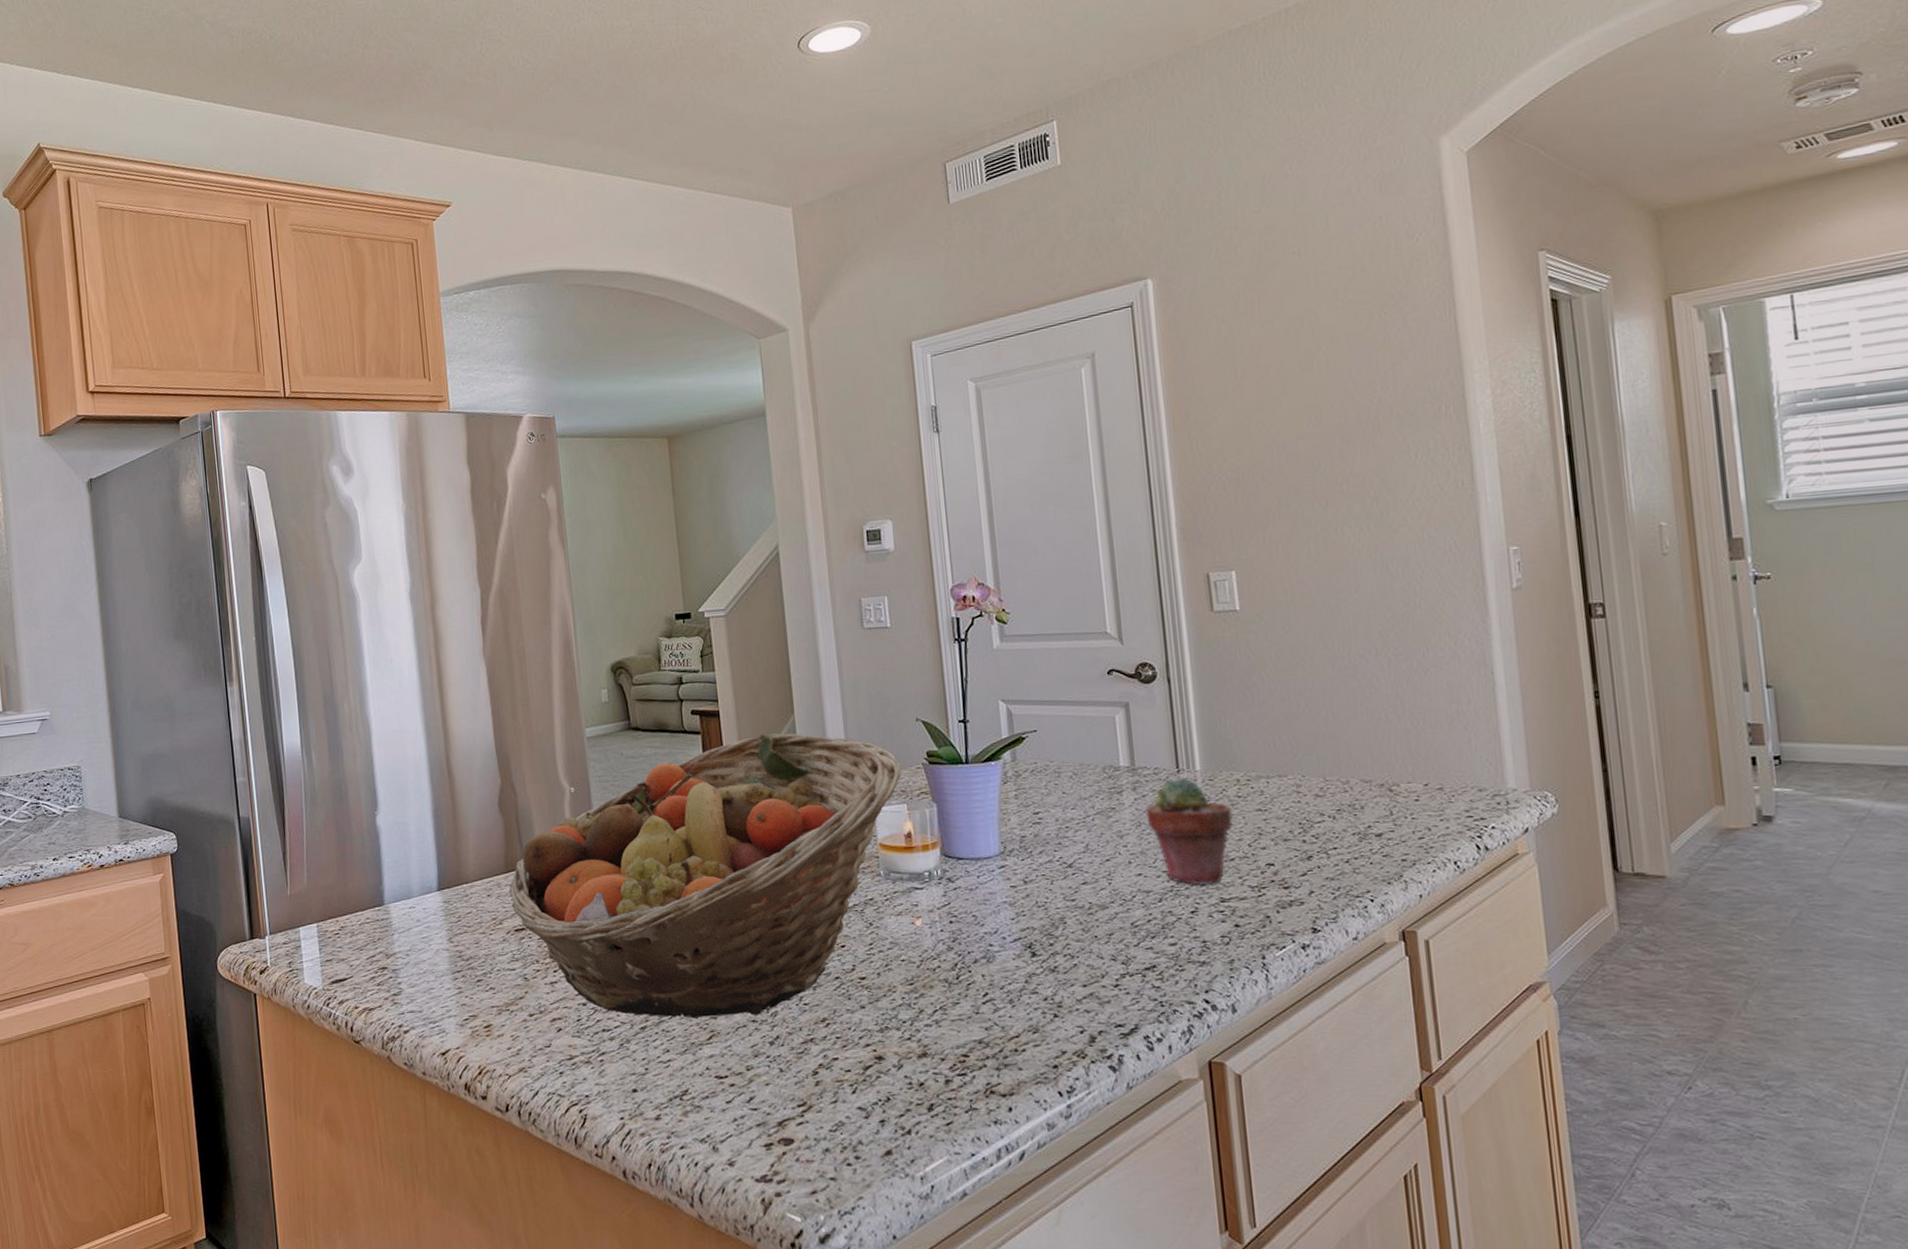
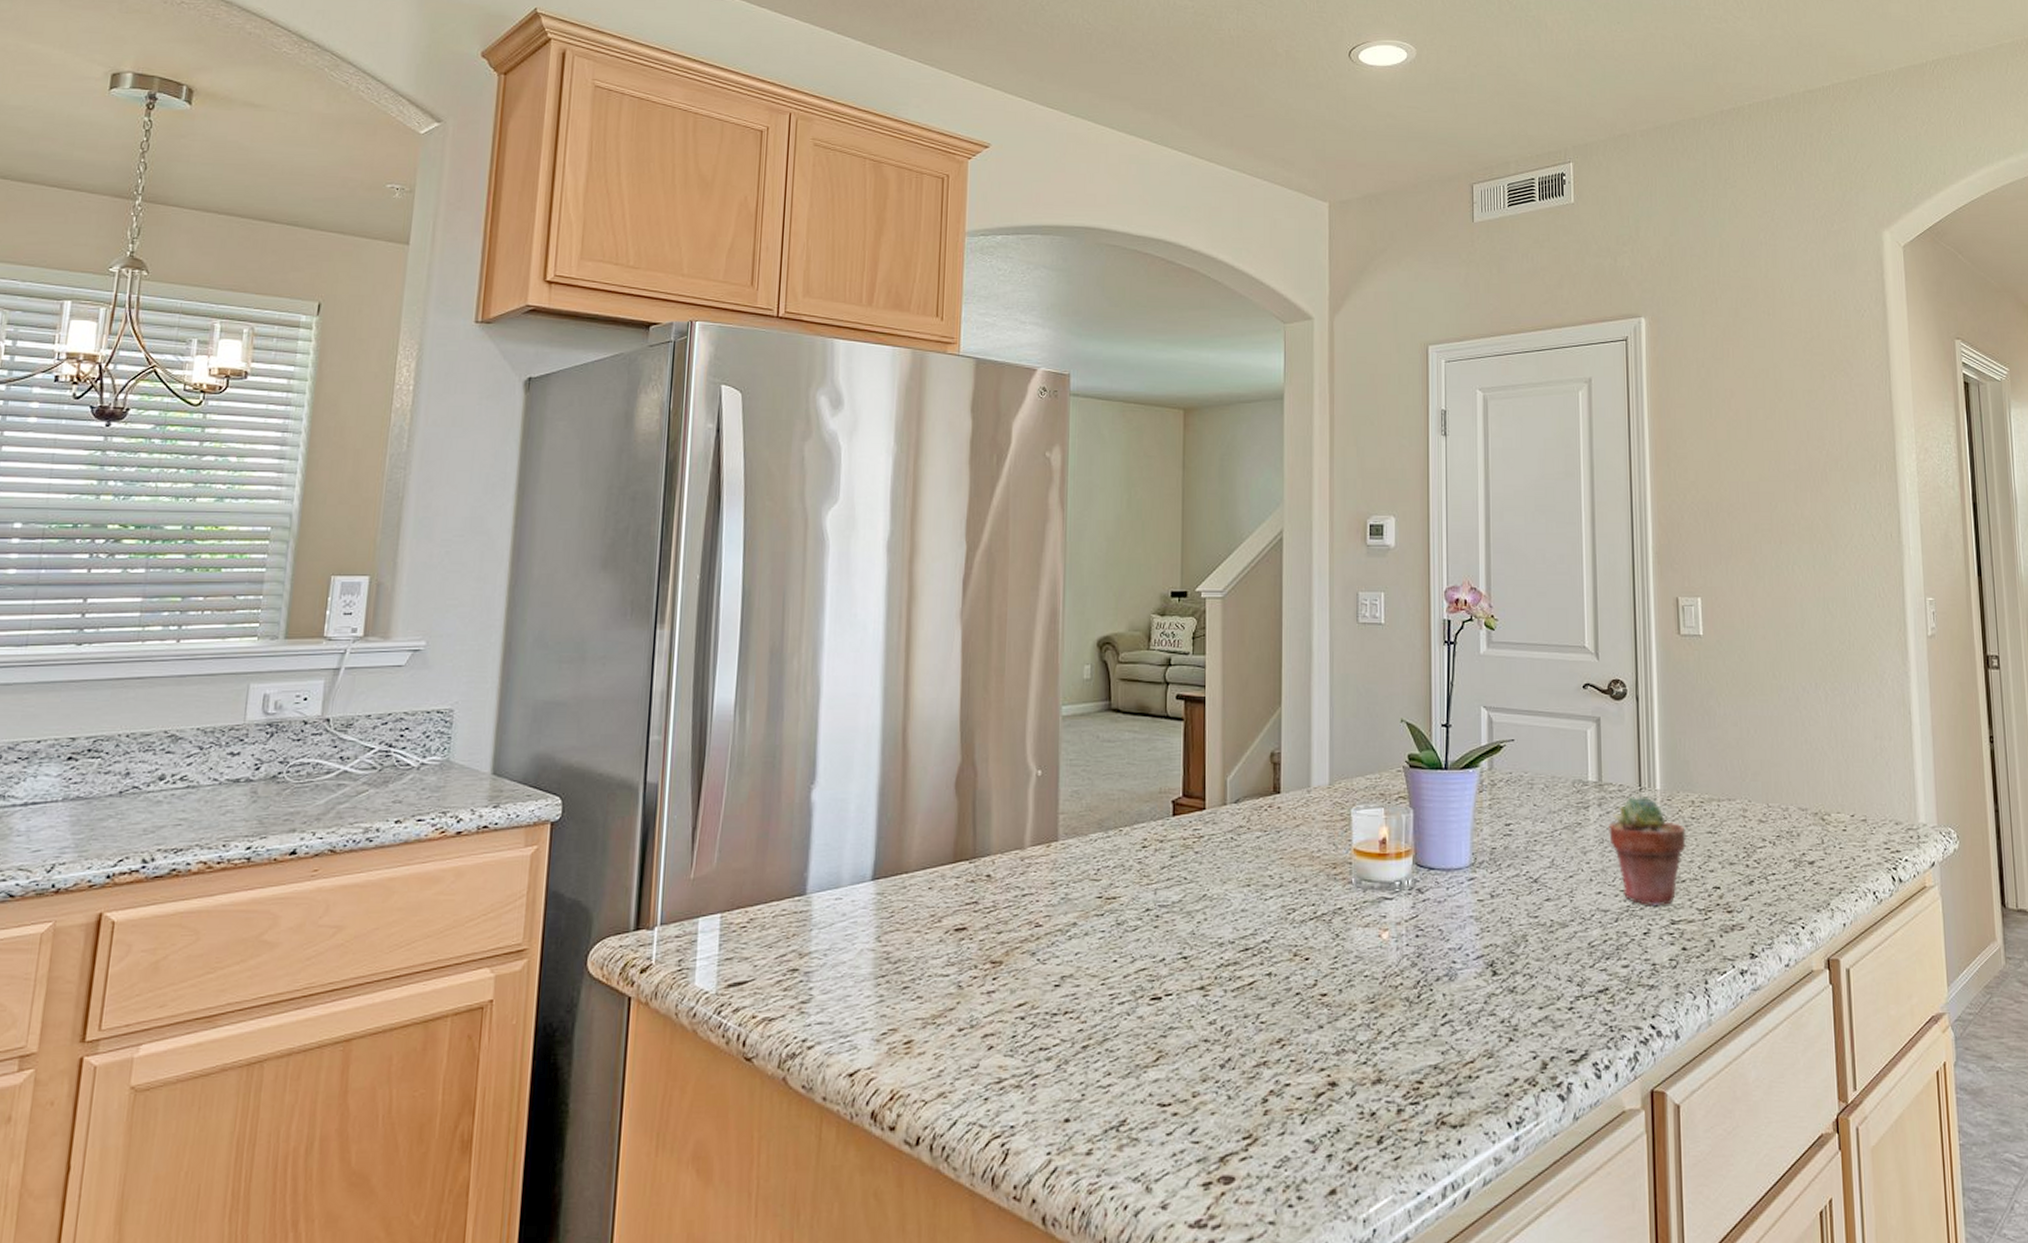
fruit basket: present [509,733,902,1018] -> none [954,724,1382,1036]

